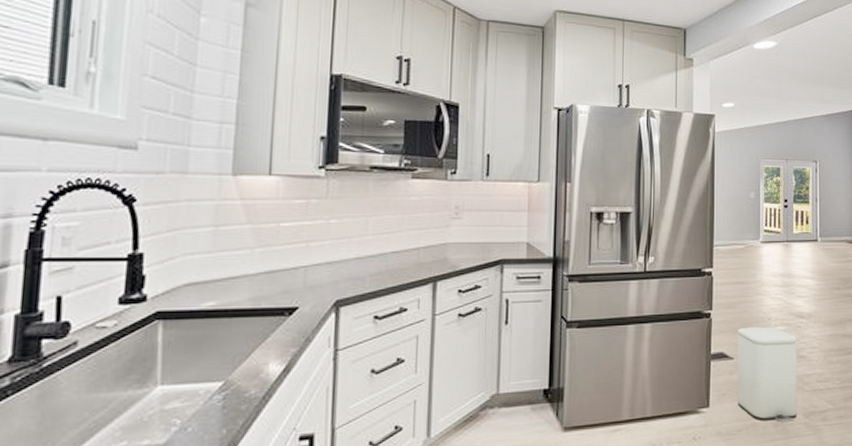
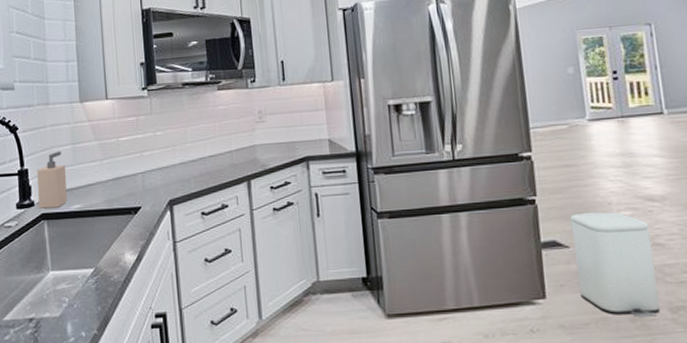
soap dispenser: none [154,233,201,305] -> present [37,151,67,209]

